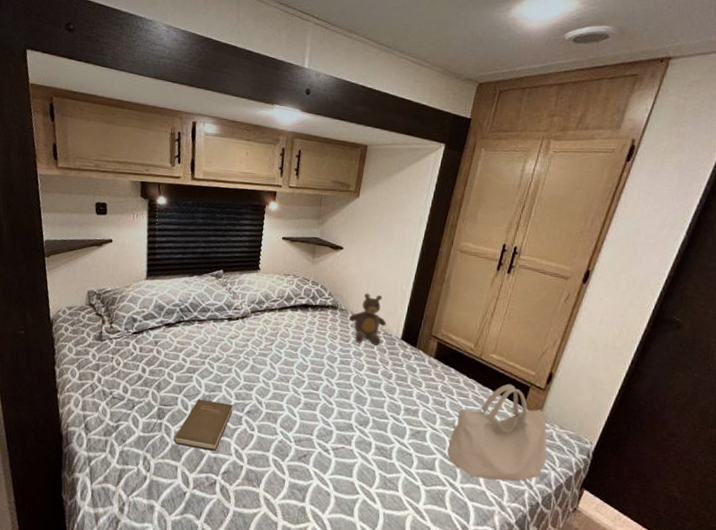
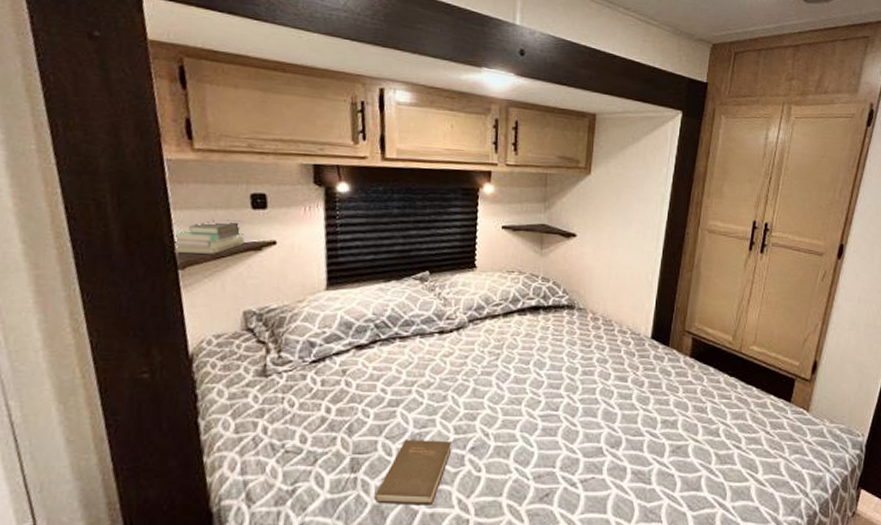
books: none [42,221,90,247] -> present [173,220,244,254]
teddy bear: present [349,293,387,345] -> none [589,287,633,348]
handbag: present [447,384,548,481] -> none [713,378,820,492]

